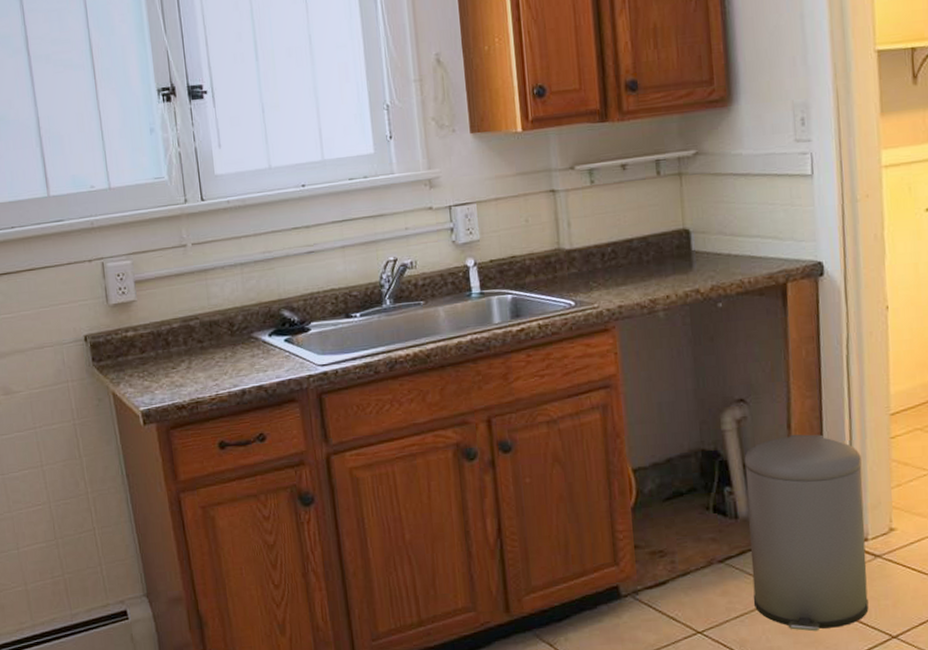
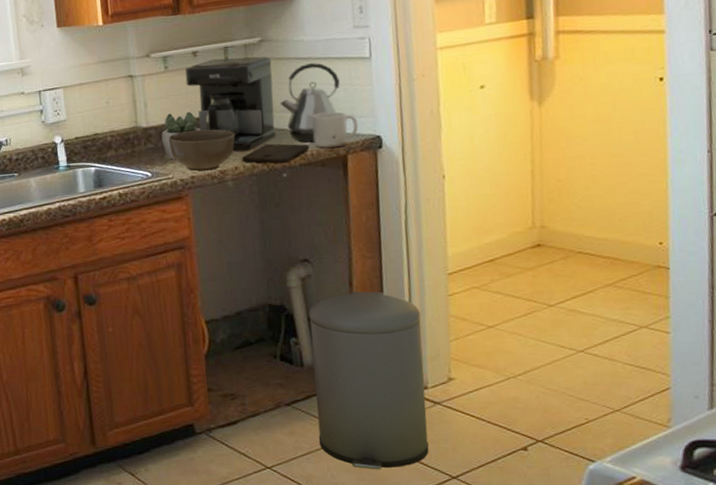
succulent plant: none [586,232,630,287] -> present [161,111,201,160]
bowl: none [593,252,667,300] -> present [168,129,236,171]
coffee maker: none [612,171,711,279] -> present [184,56,276,152]
cutting board: none [674,269,747,292] -> present [241,143,310,164]
kettle: none [715,179,780,269] -> present [279,62,340,142]
mug: none [749,234,799,276] -> present [311,111,359,149]

